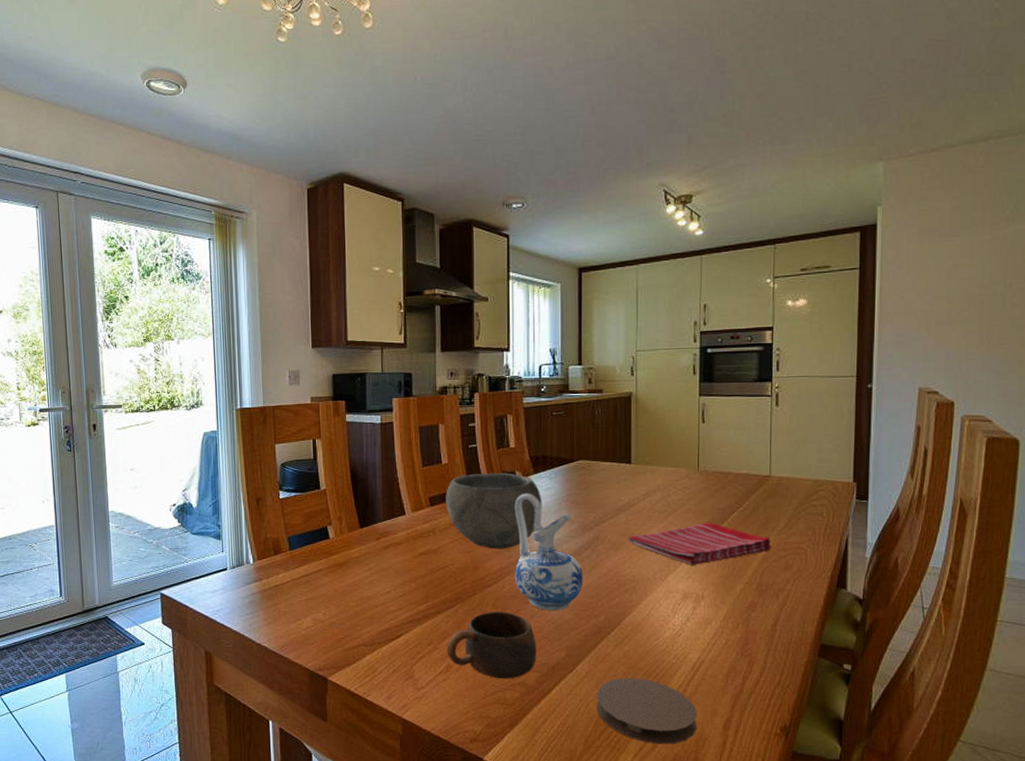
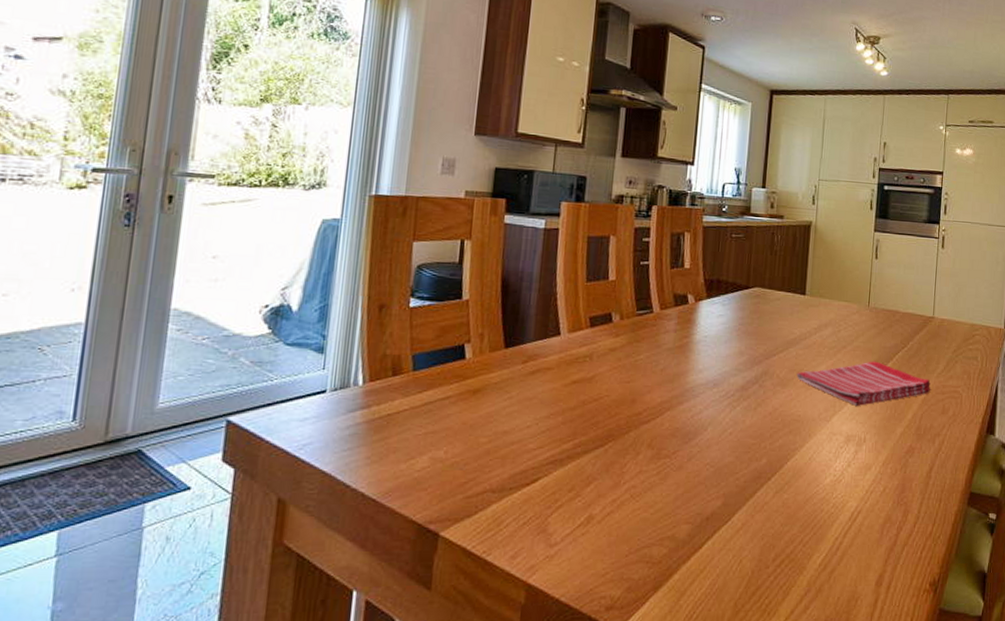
bowl: present [446,472,542,549] -> none [608,293,713,381]
cup: present [446,612,537,679] -> none [590,453,692,533]
ceramic pitcher: present [514,493,583,611] -> none [675,319,748,452]
coaster: present [596,677,697,744] -> none [749,529,851,606]

